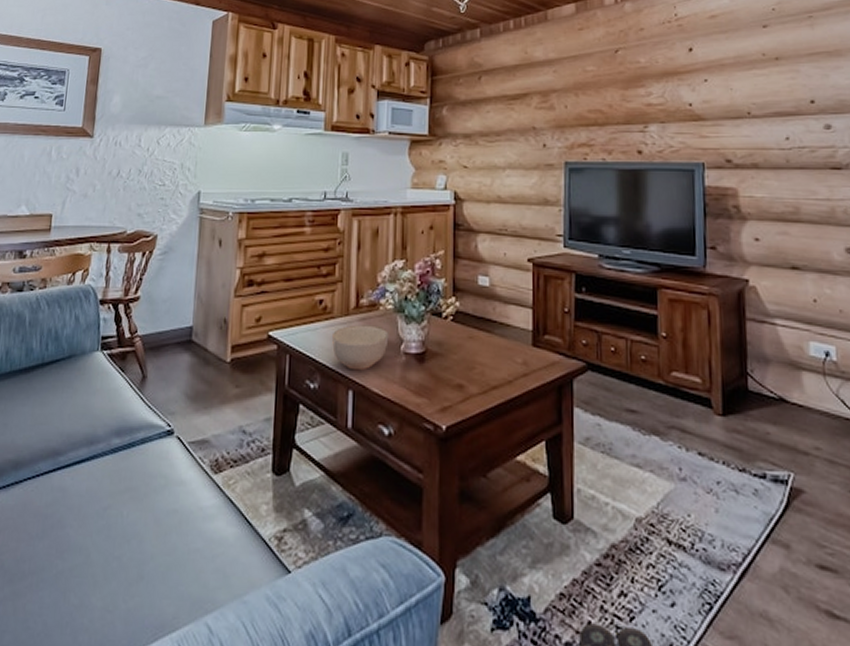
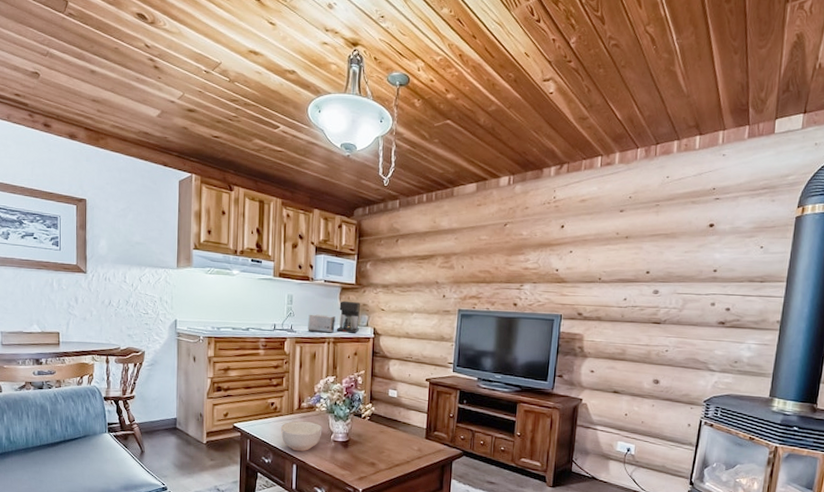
toaster: none [368,175,404,202] -> present [308,313,335,334]
coffee maker: none [405,157,437,200] -> present [336,301,361,333]

